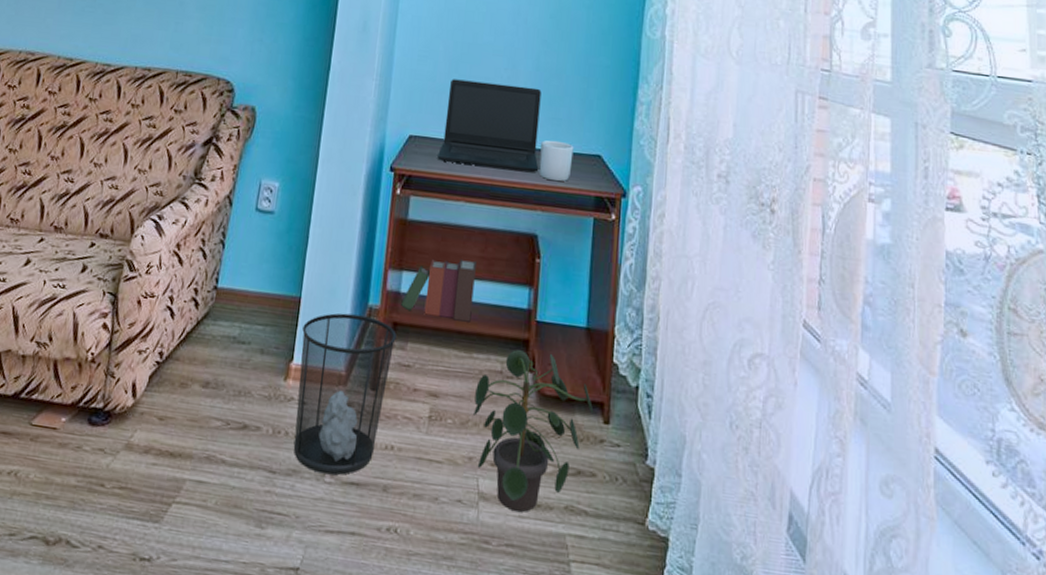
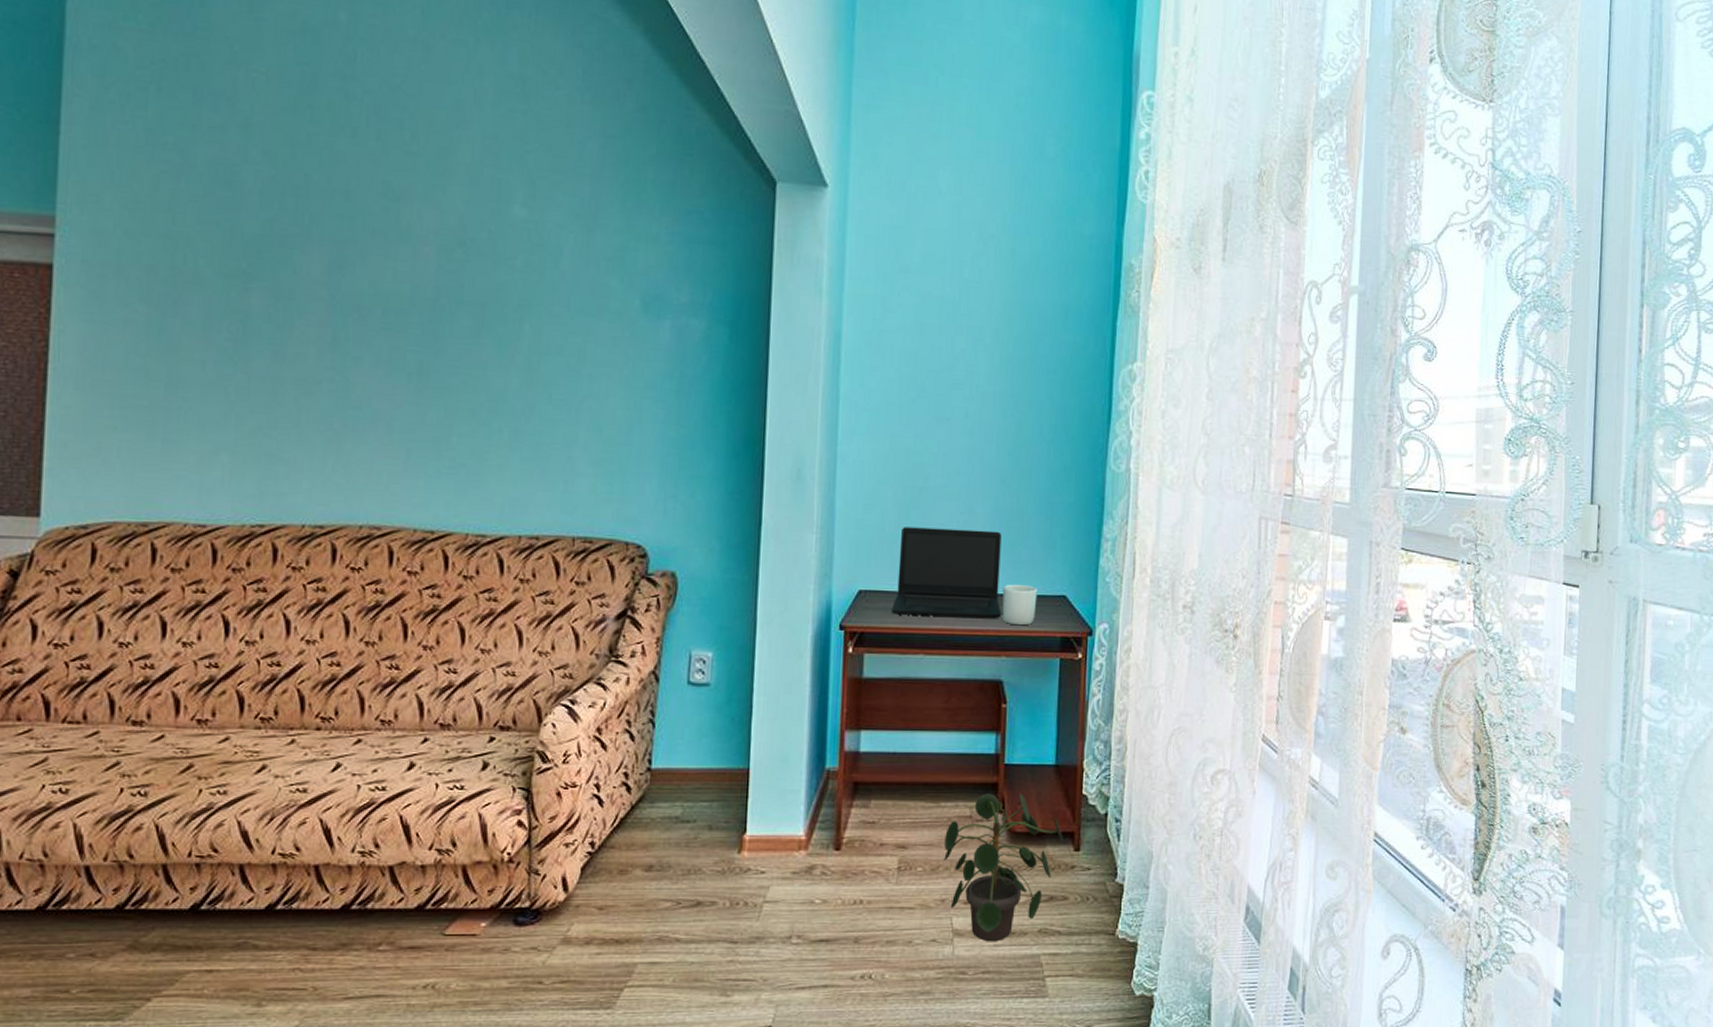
waste bin: present [293,313,396,475] -> none [754,779,858,936]
books: present [401,258,477,322] -> none [861,712,940,773]

